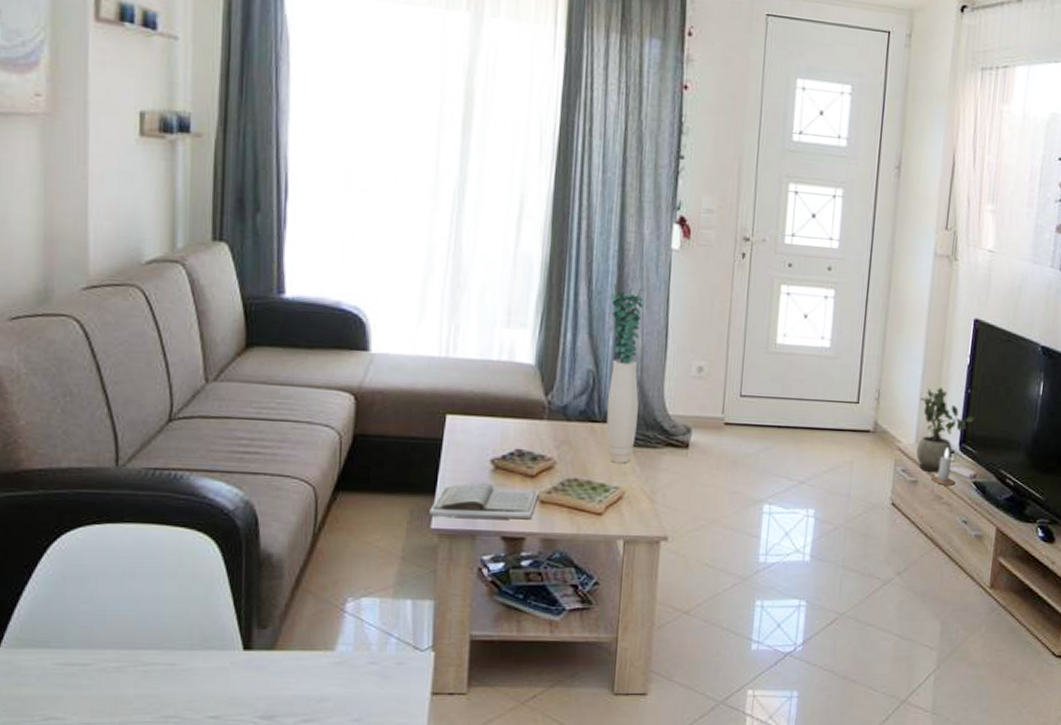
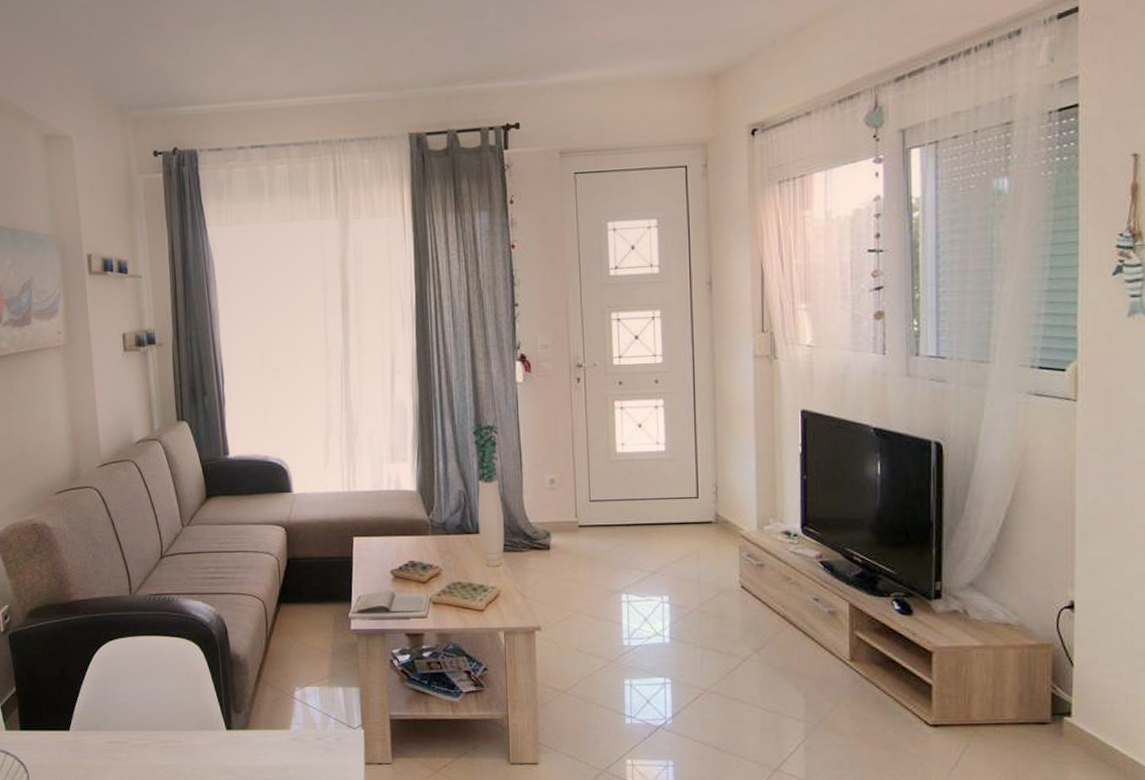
potted plant: present [916,386,974,472] -> none [757,476,813,555]
candle: present [930,448,955,485] -> none [776,532,802,566]

